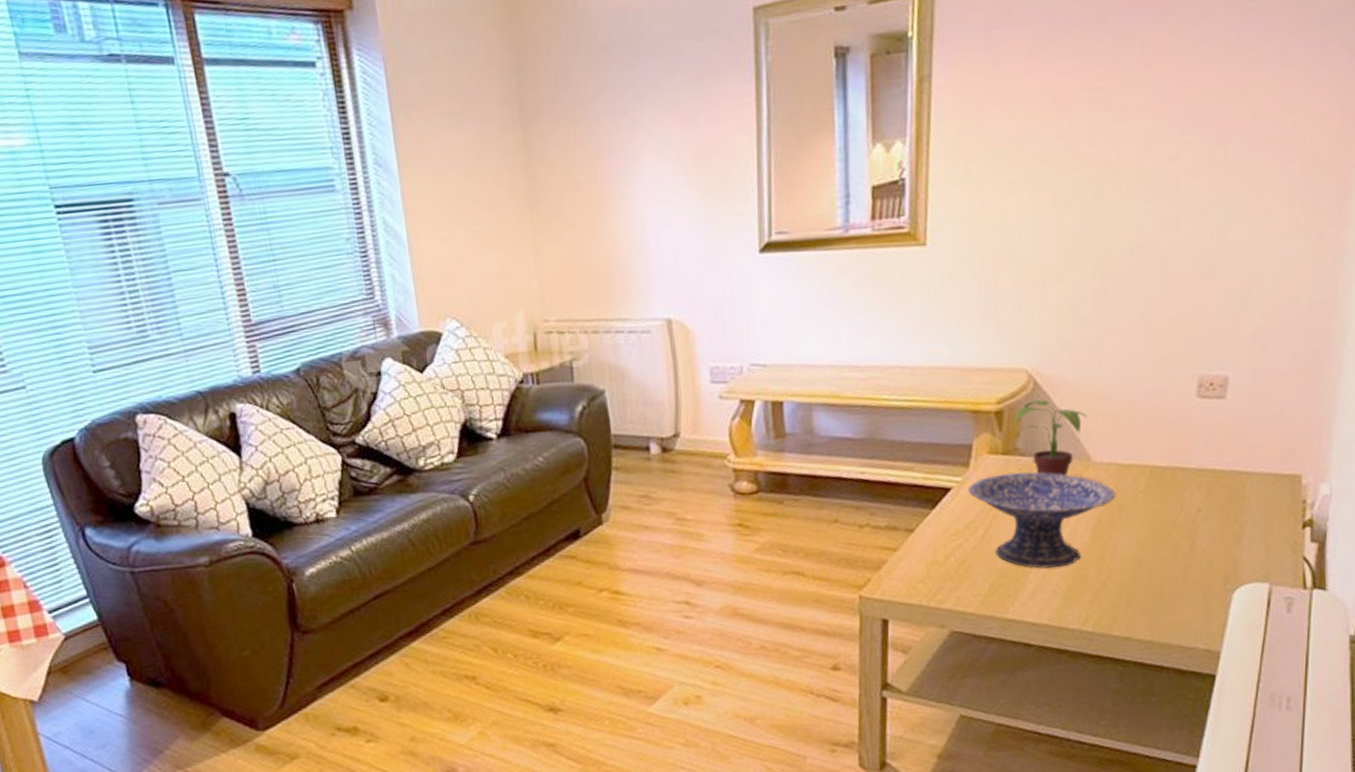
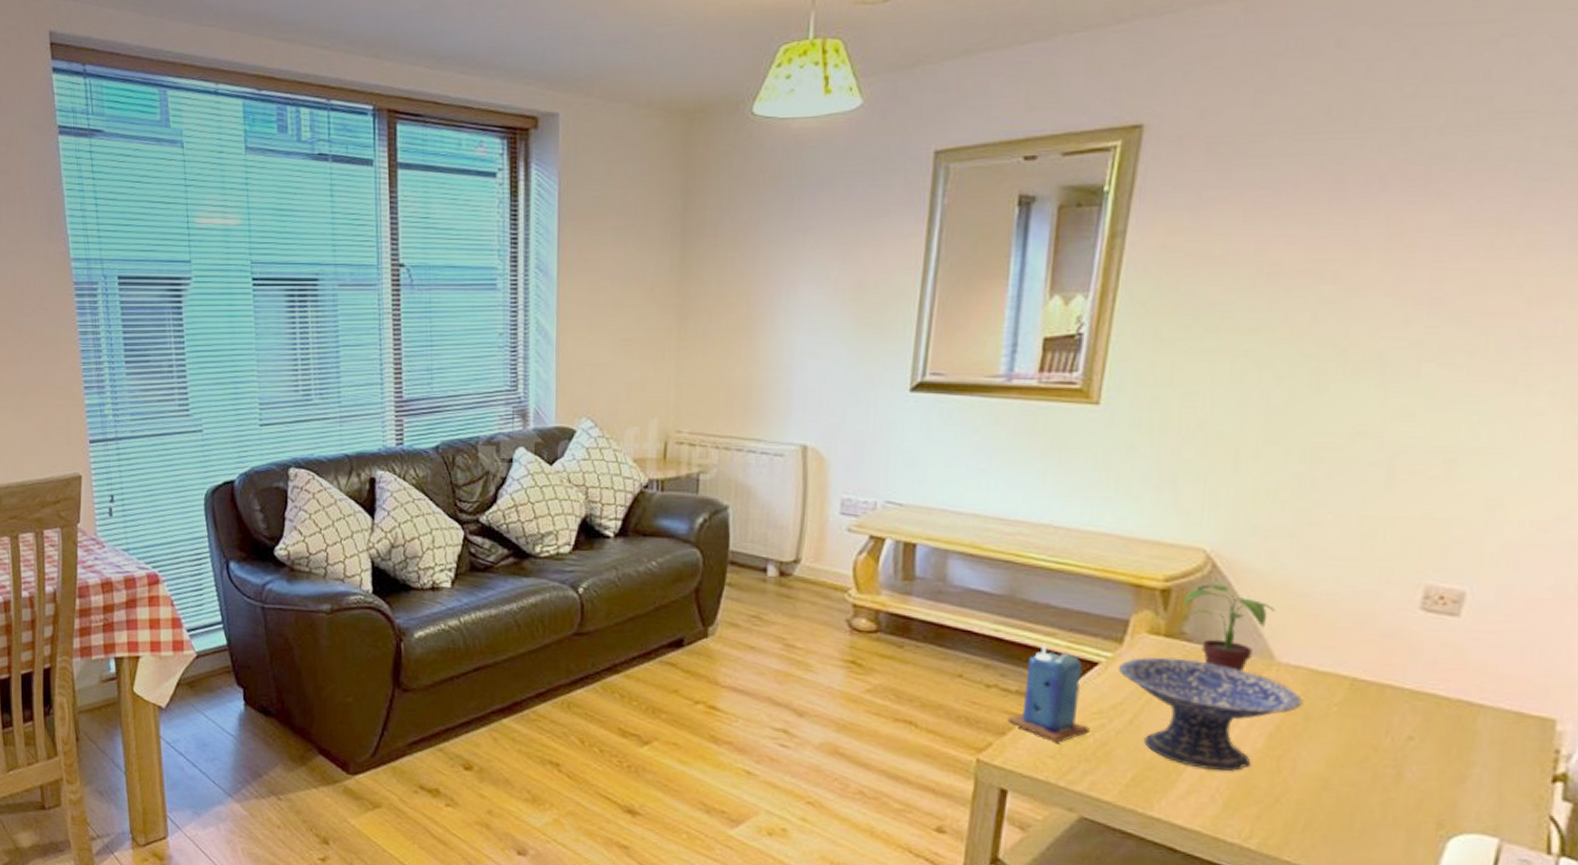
candle: none [880,478,951,568] -> present [1007,643,1090,743]

